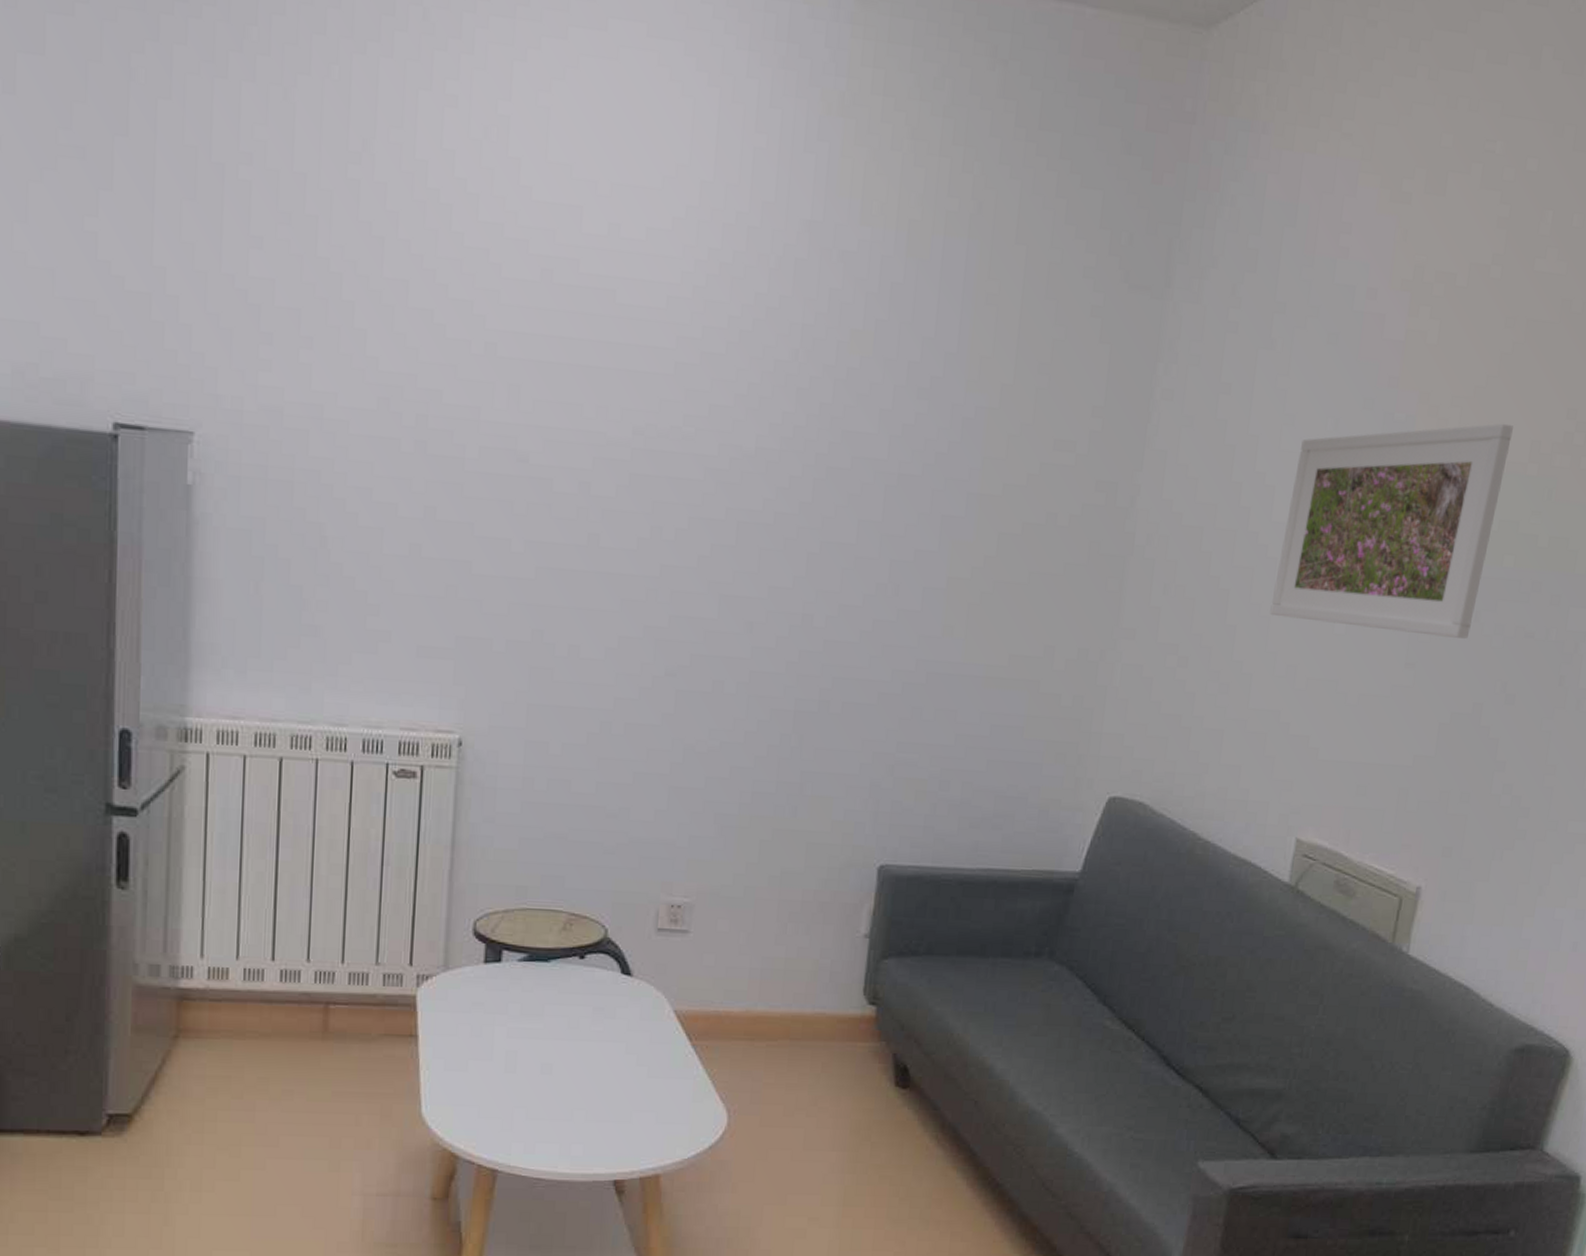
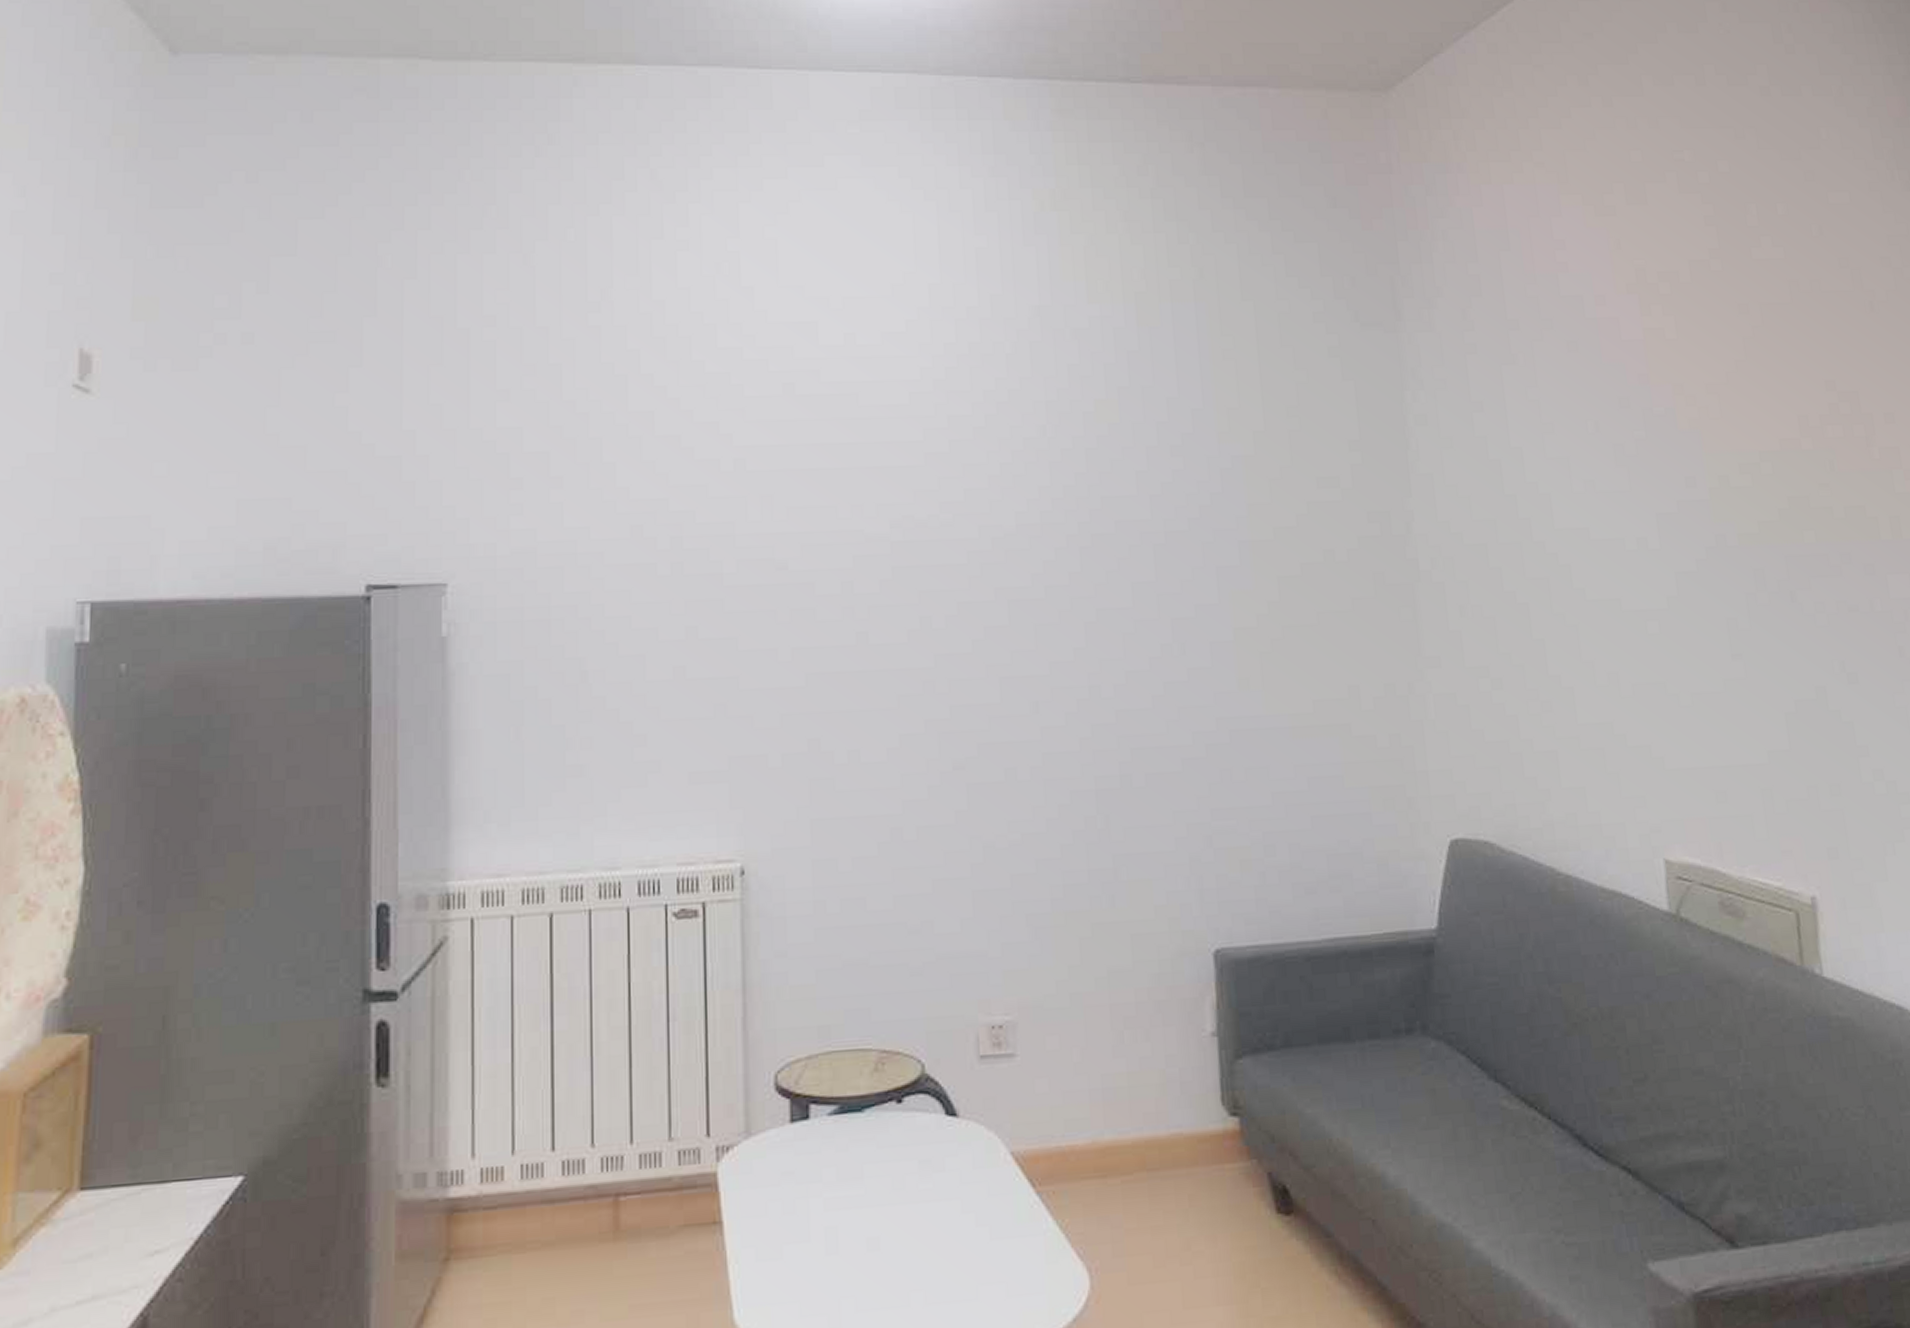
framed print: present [1270,423,1513,639] -> none [1566,403,1790,624]

